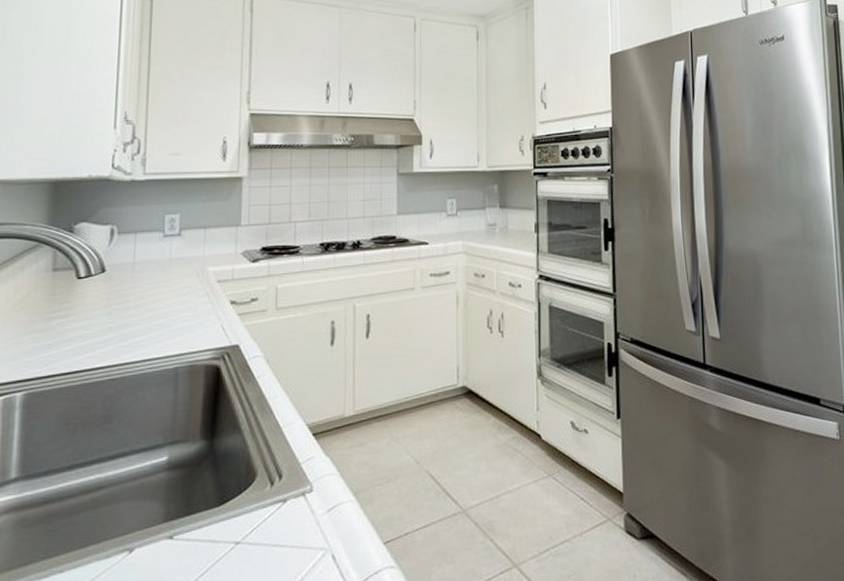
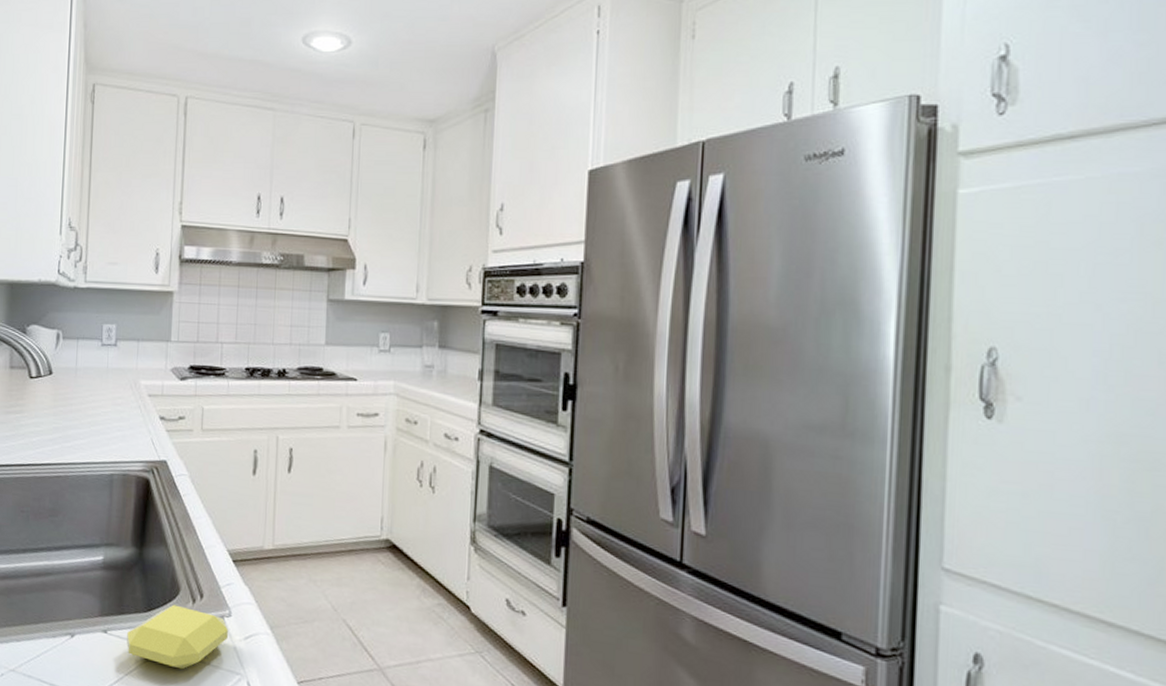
soap bar: none [196,491,310,559] -> present [127,604,228,670]

